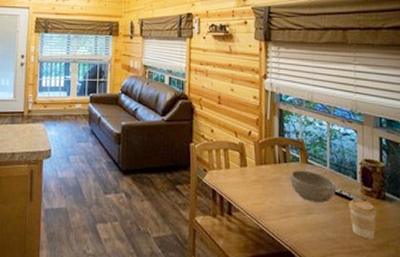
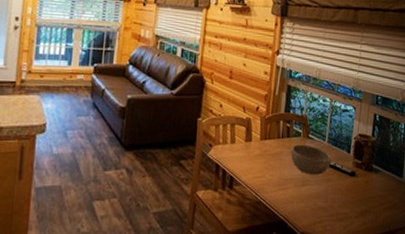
coffee cup: present [348,199,377,240] -> none [340,171,364,207]

